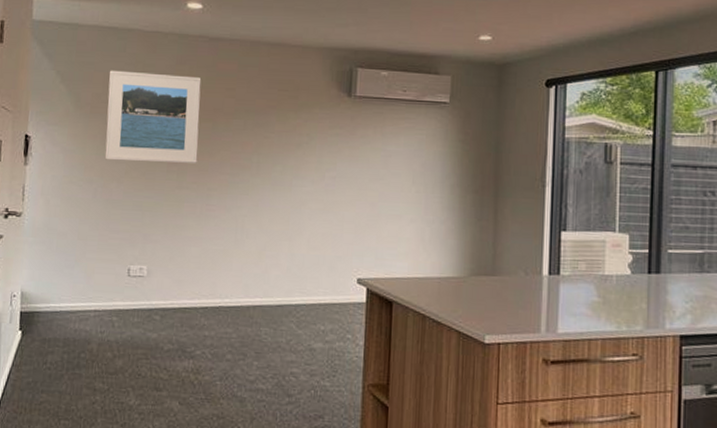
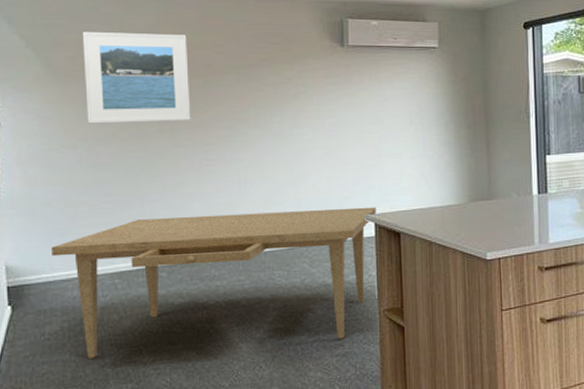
dining table: none [61,259,370,410] -> present [52,207,376,359]

